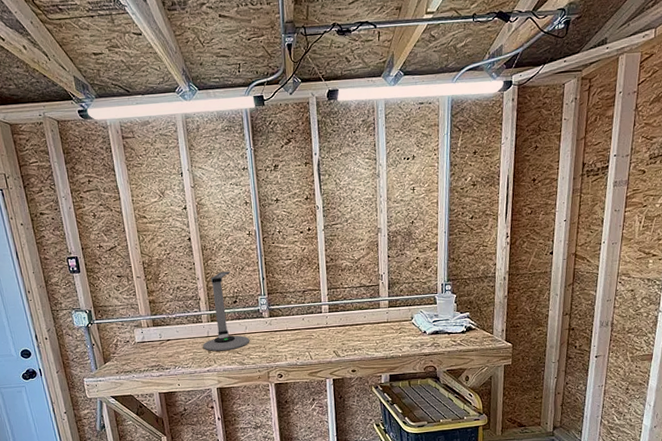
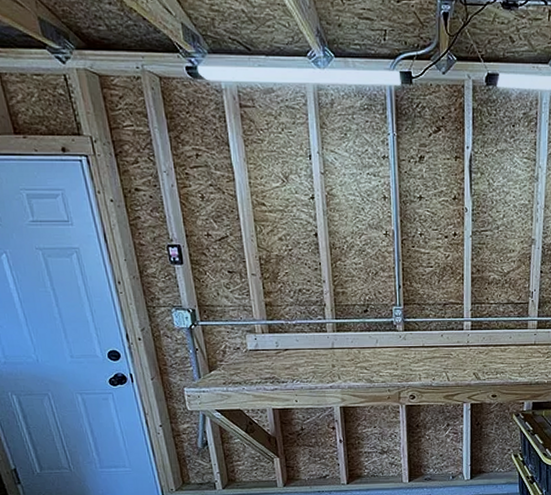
desk lamp: present [203,271,250,351] -> none [326,275,381,365]

